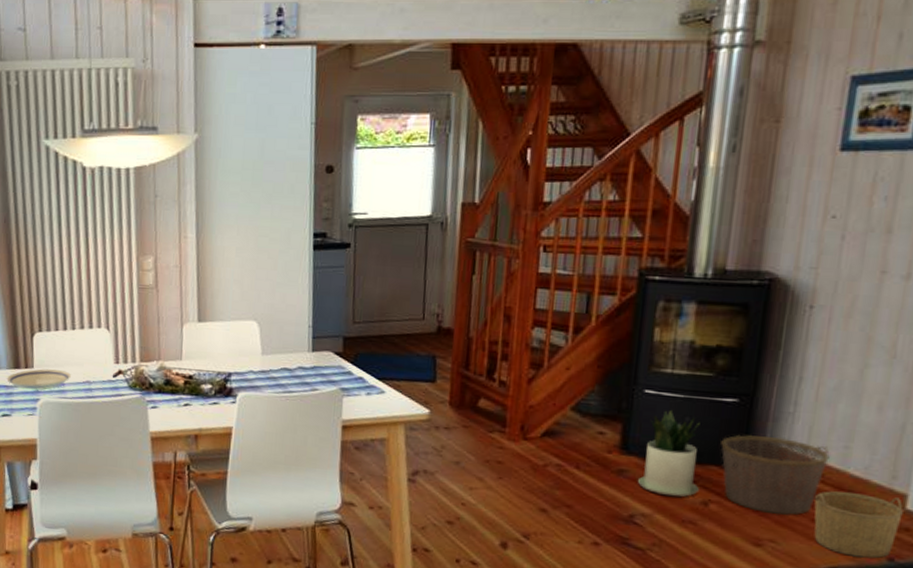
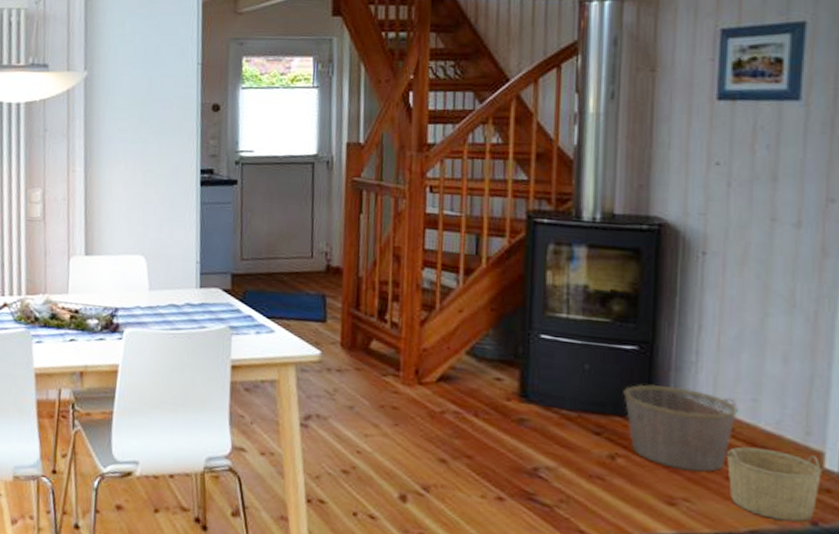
planter: present [638,410,700,498] -> none [540,356,604,450]

